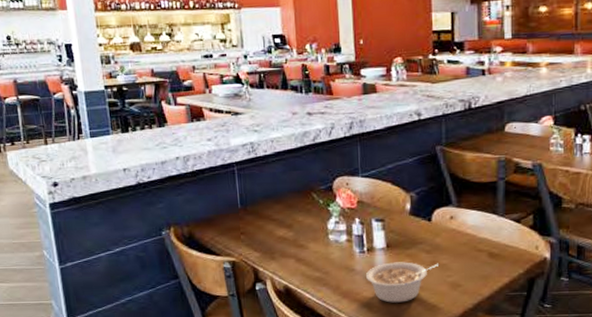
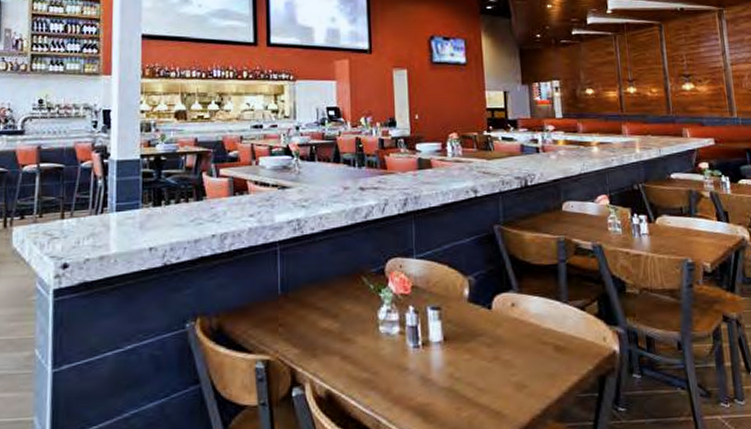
legume: present [365,262,440,303] -> none [420,358,502,410]

